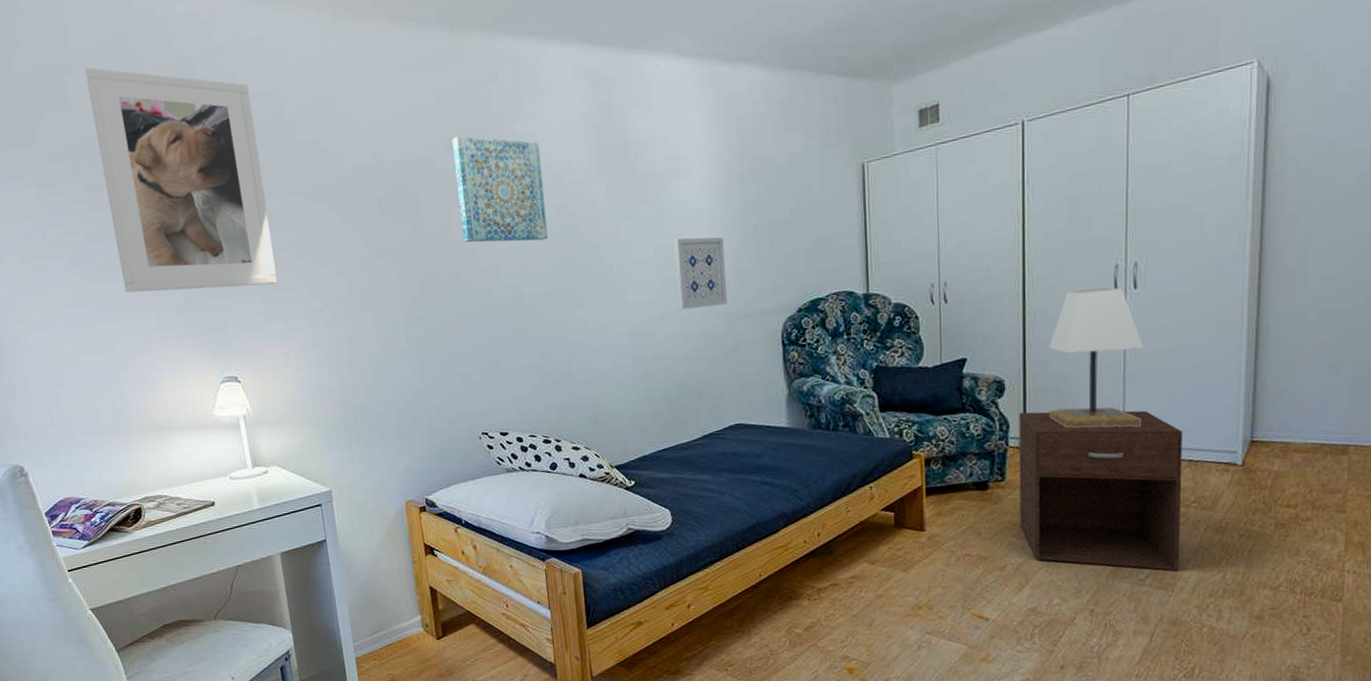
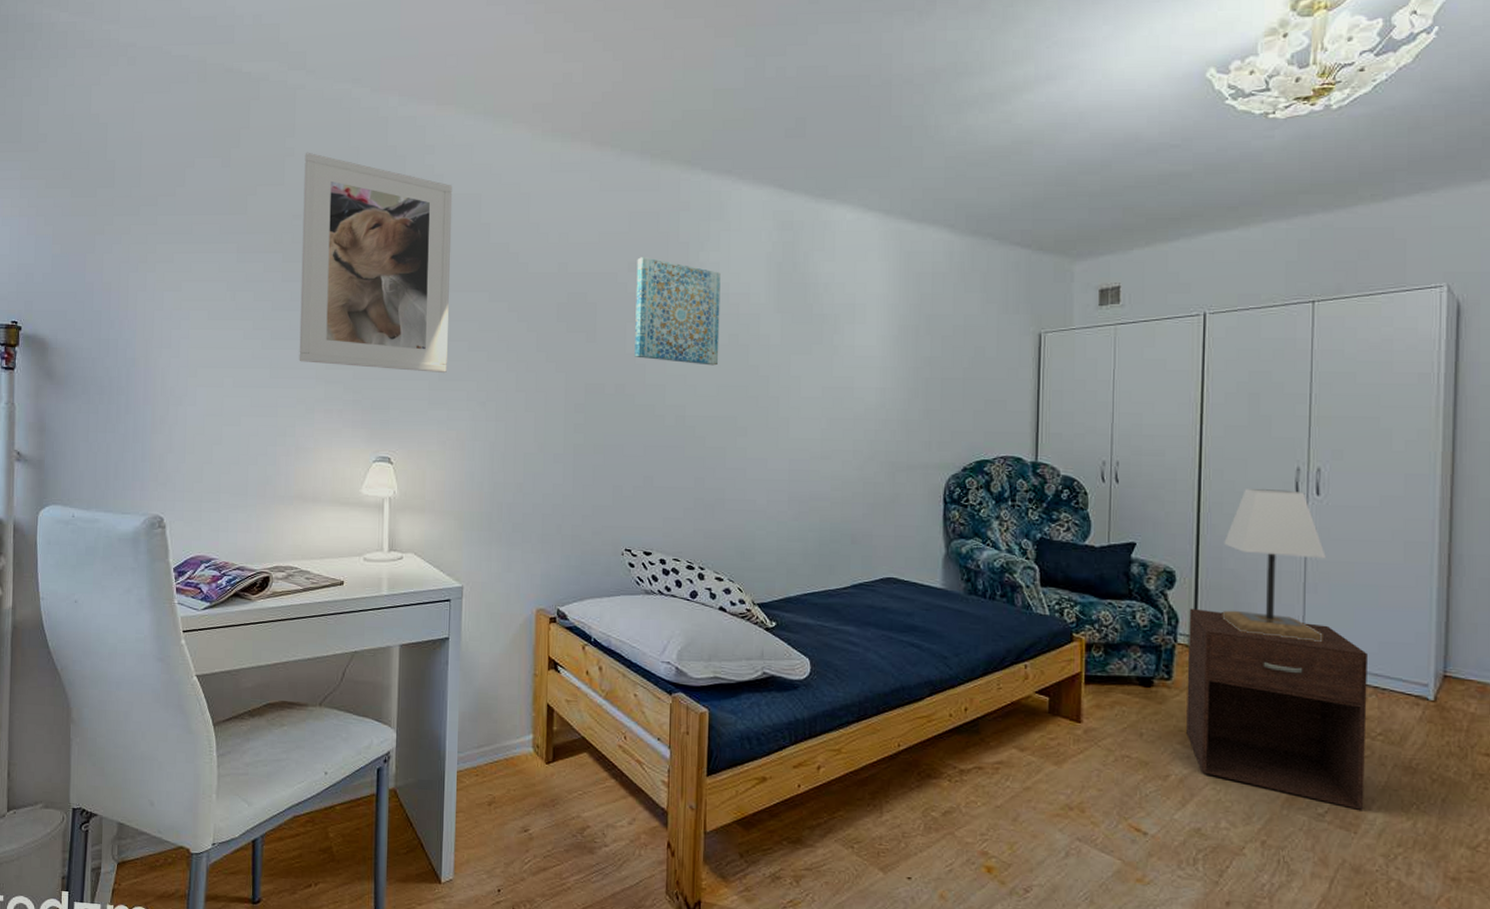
wall art: present [673,237,728,310] -> none [841,382,893,453]

